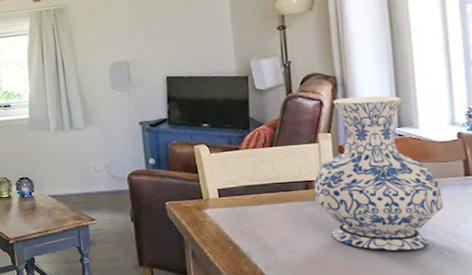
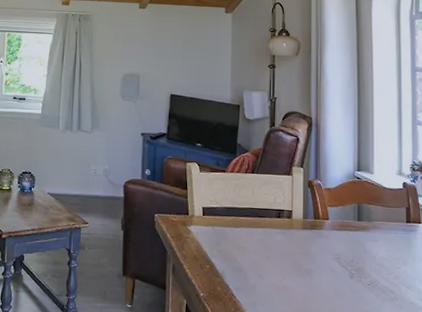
vase: present [314,95,444,251] -> none [284,137,388,286]

